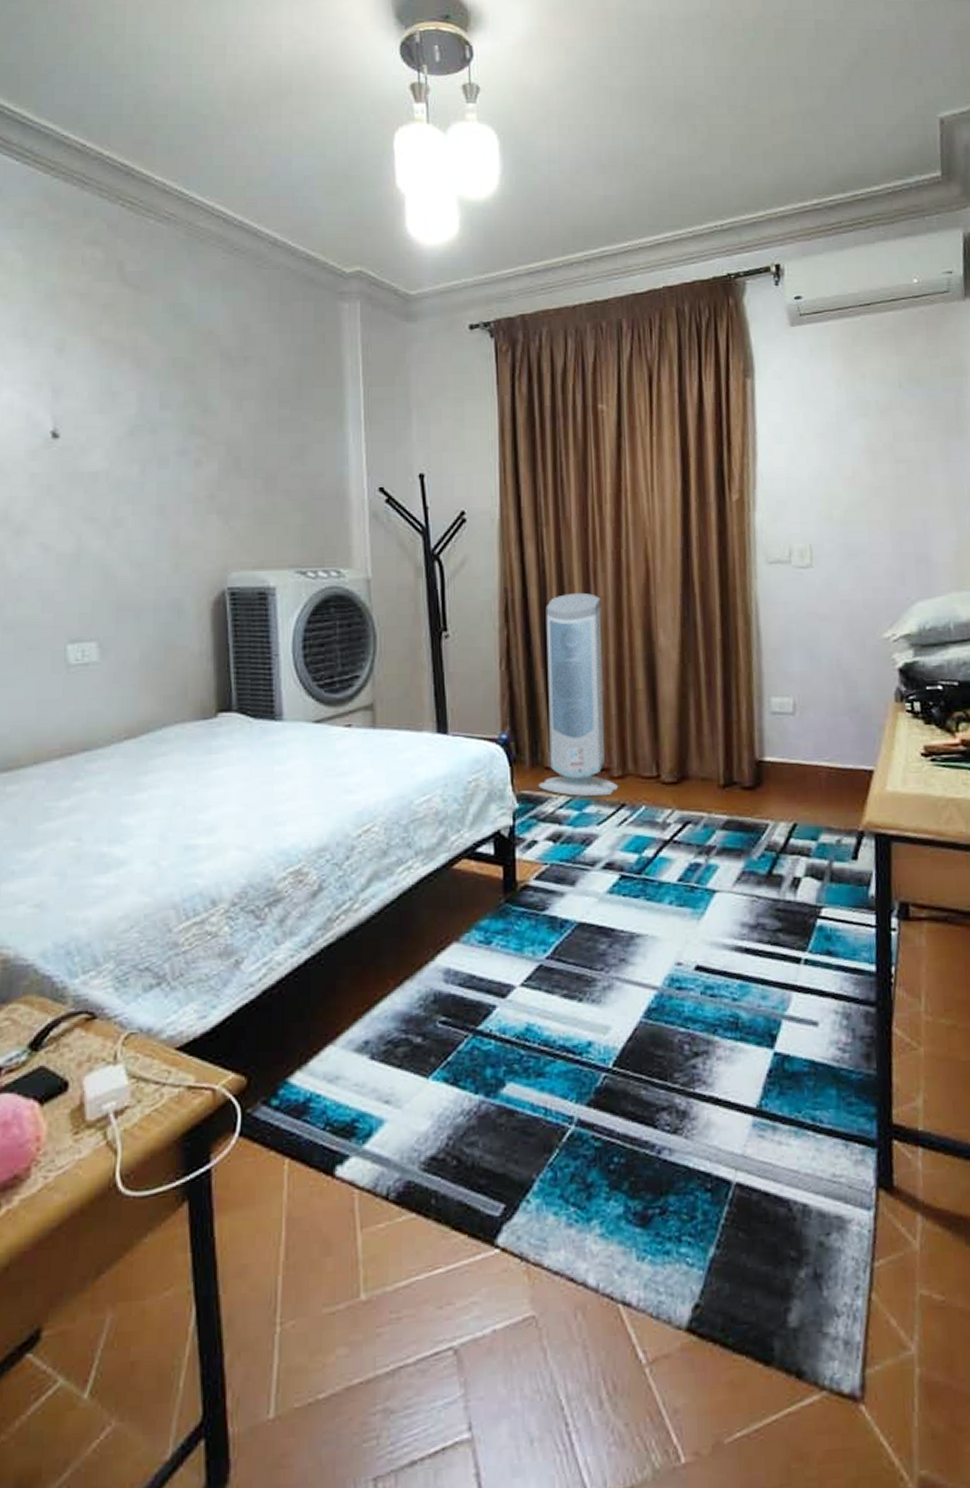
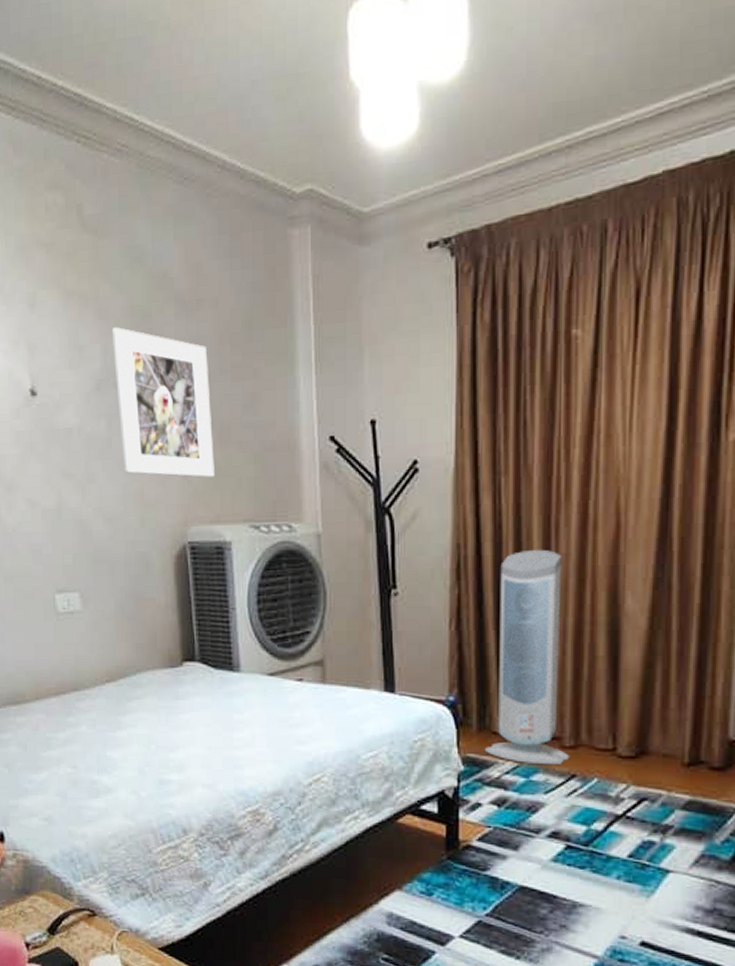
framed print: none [150,377,259,524] -> present [111,327,215,478]

